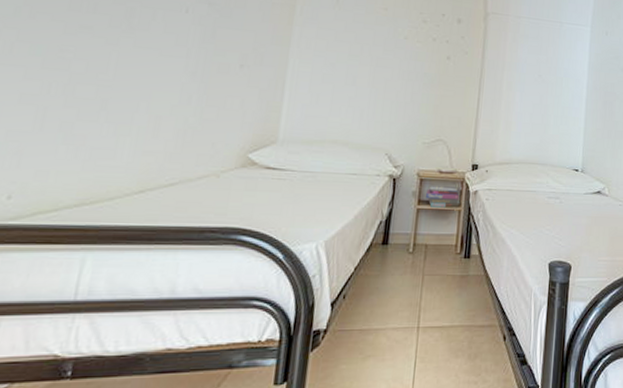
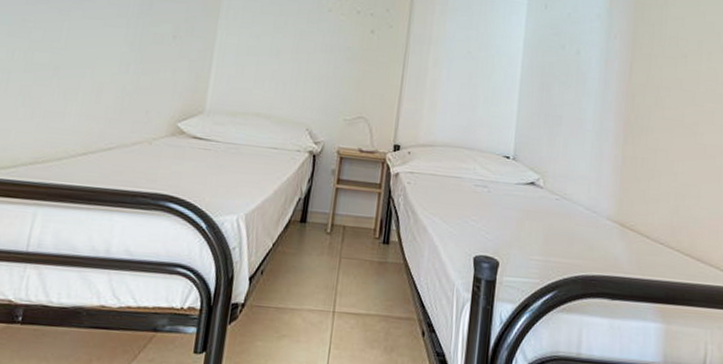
books: present [426,184,462,208] -> none [345,164,382,191]

